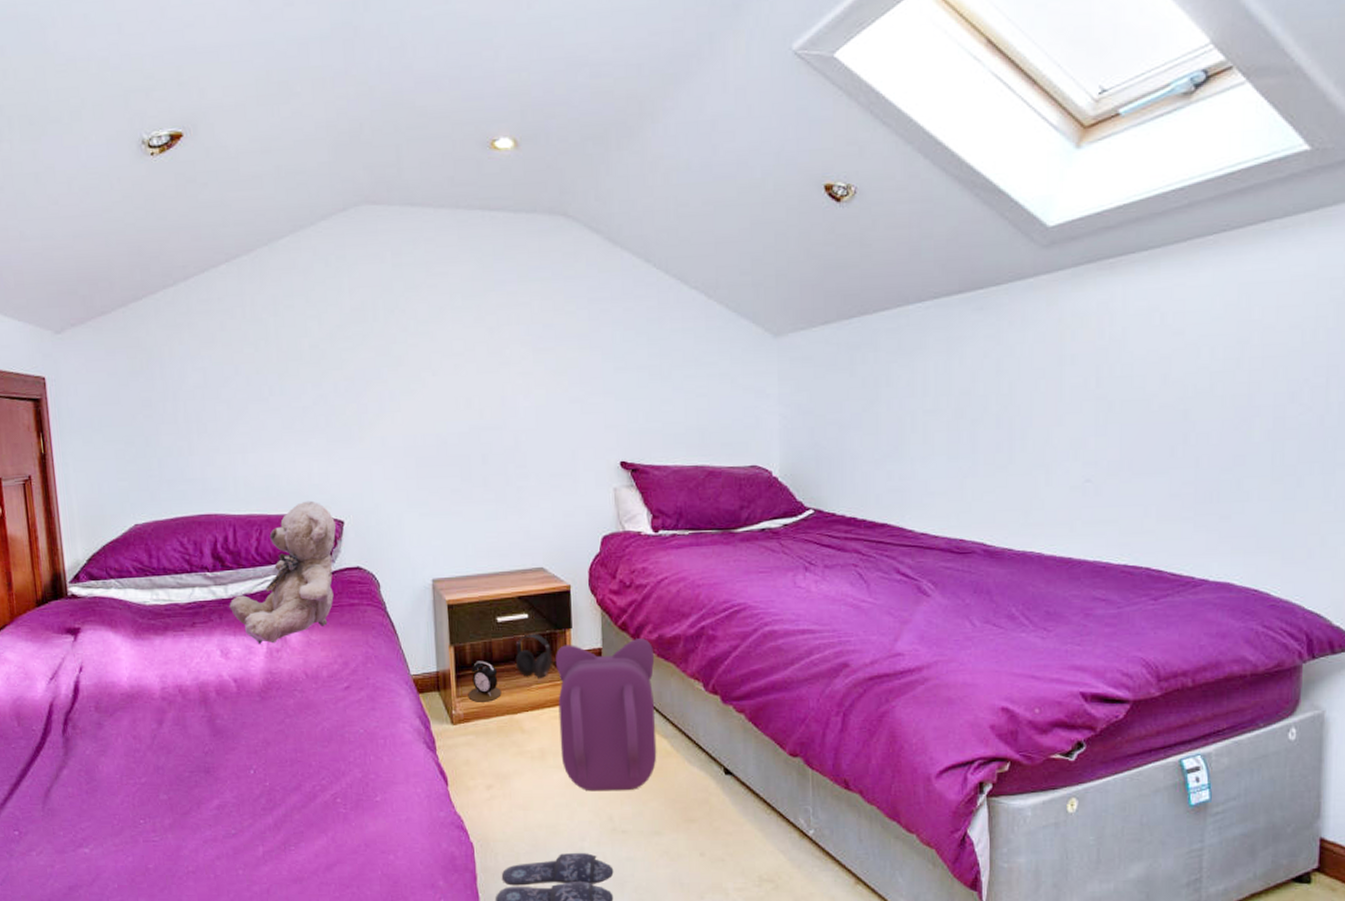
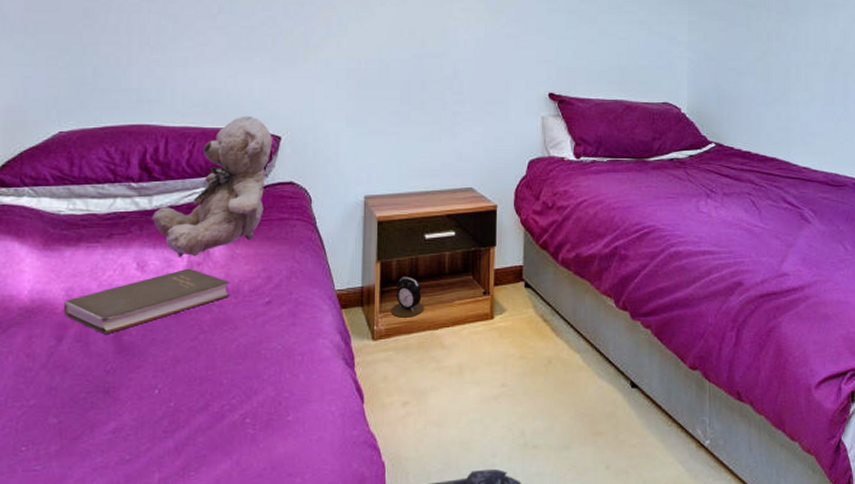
book: none [160,654,311,719] -> present [64,268,231,335]
headphones: present [515,632,553,678] -> none [439,249,476,294]
backpack: present [556,638,657,792] -> none [478,257,572,407]

